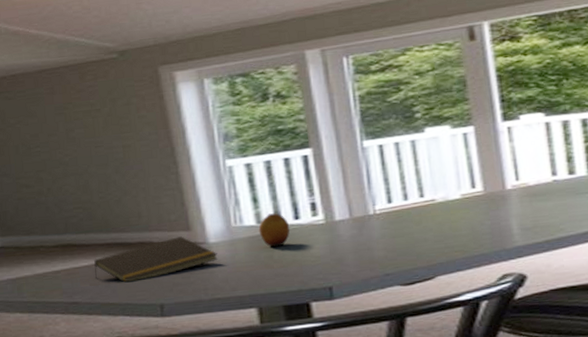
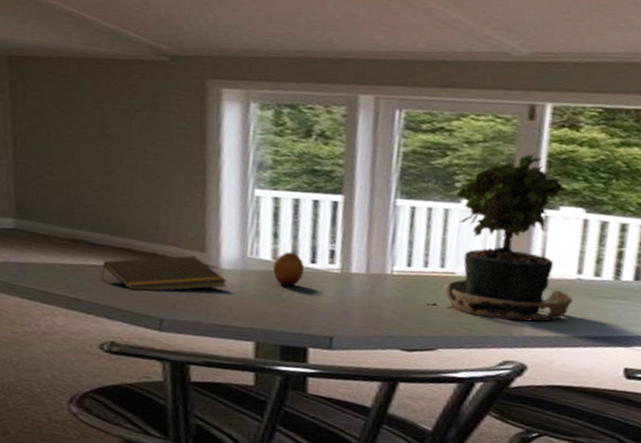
potted plant: none [414,70,555,237] -> present [426,153,573,322]

